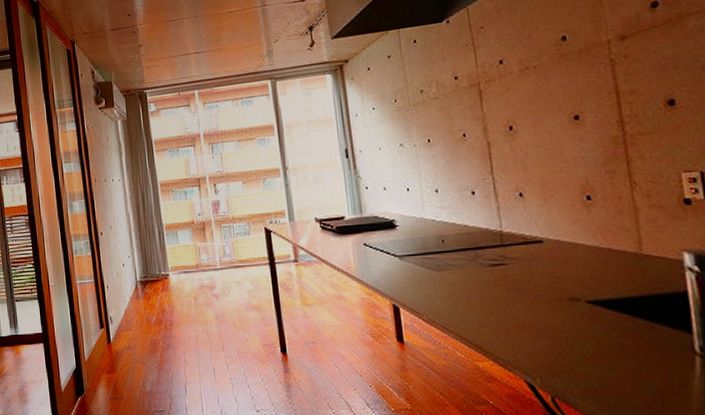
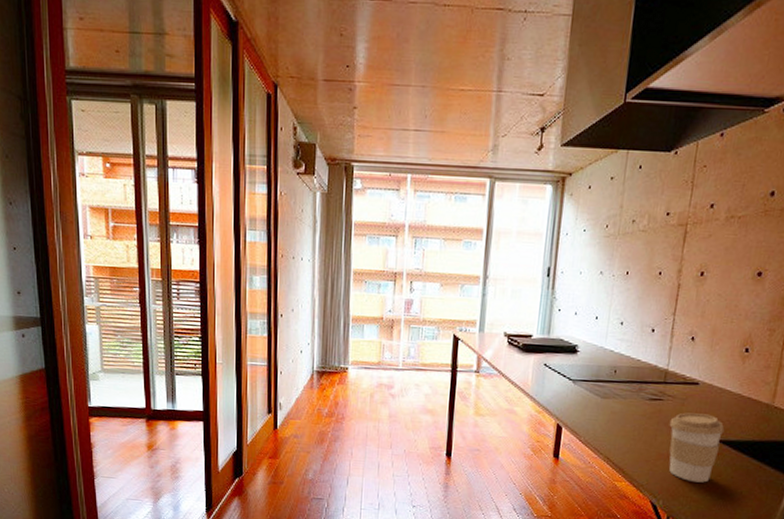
coffee cup: none [521,273,592,353] -> present [669,412,725,483]

